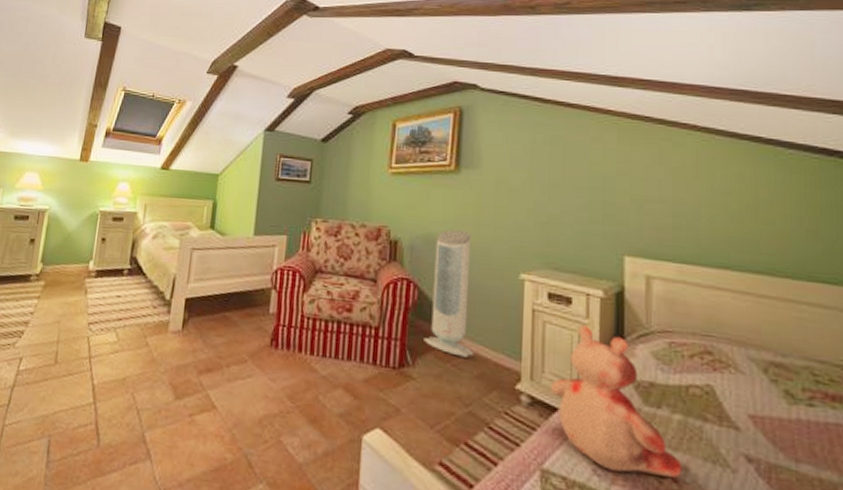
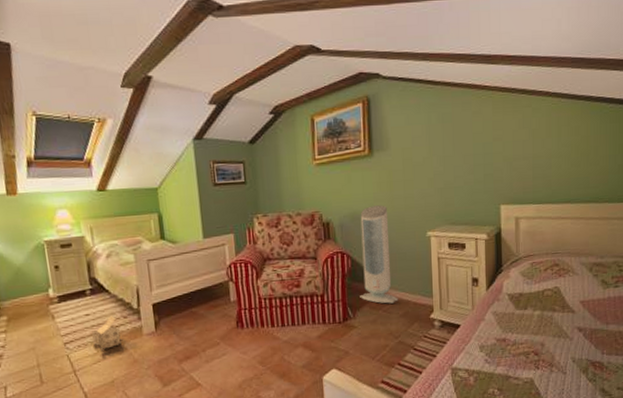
toy house: none [116,301,146,342] -> present [92,315,121,352]
teddy bear: present [550,325,682,478] -> none [454,262,541,358]

